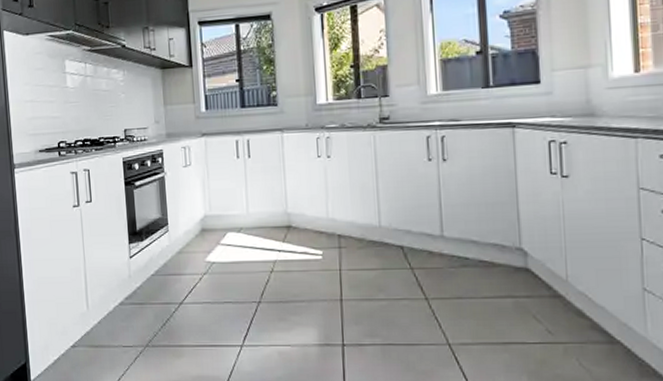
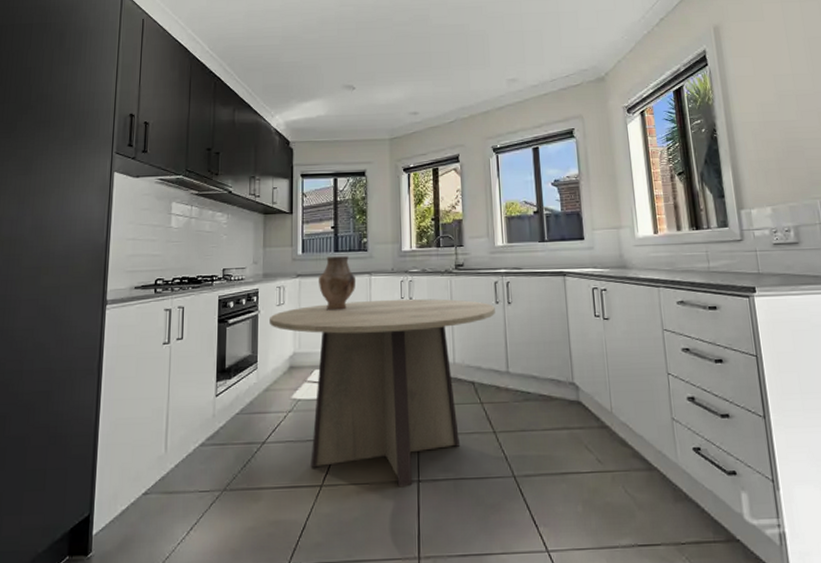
dining table: none [177,156,428,351] -> present [270,299,495,488]
vase: none [226,112,267,171] -> present [319,256,356,311]

